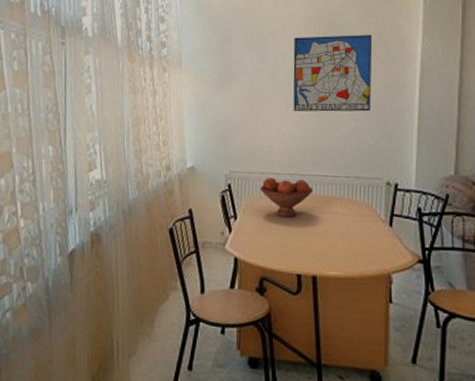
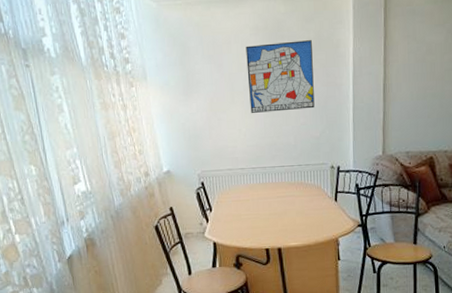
fruit bowl: present [260,178,313,218] -> none [229,171,273,204]

